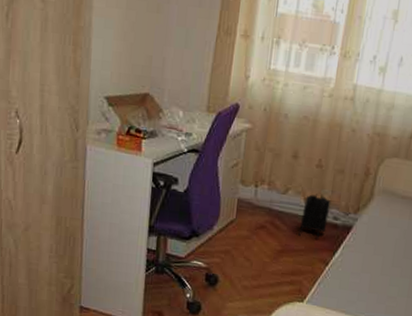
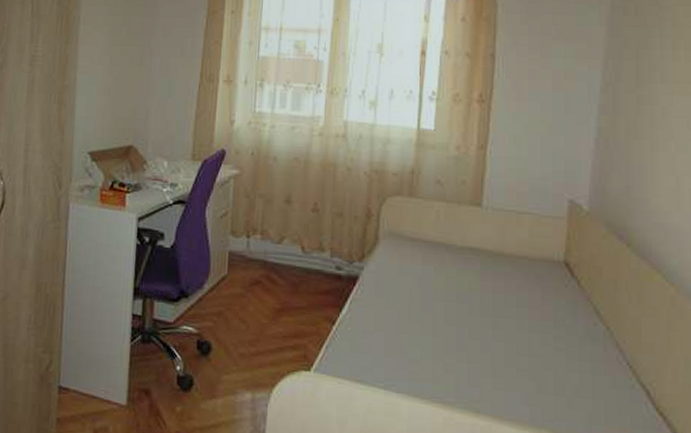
backpack: present [298,194,331,240] -> none [298,241,332,294]

